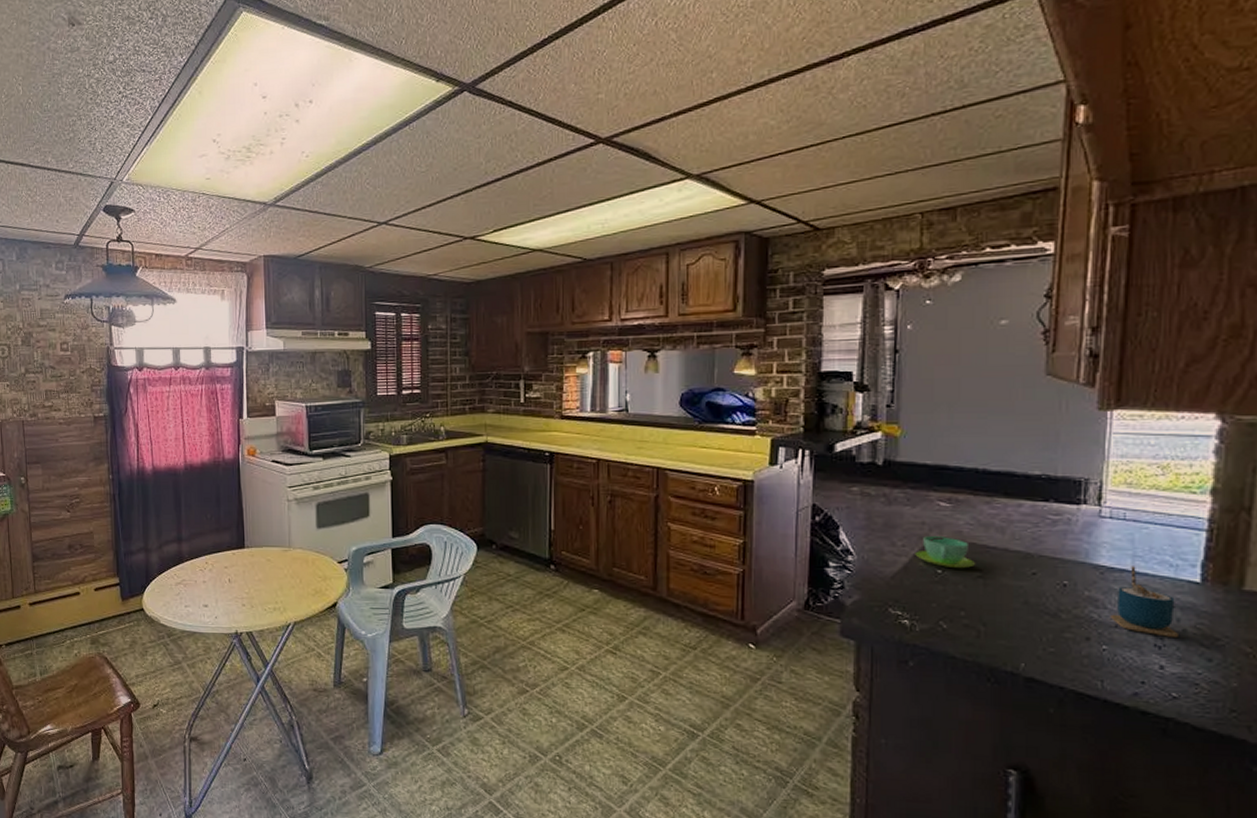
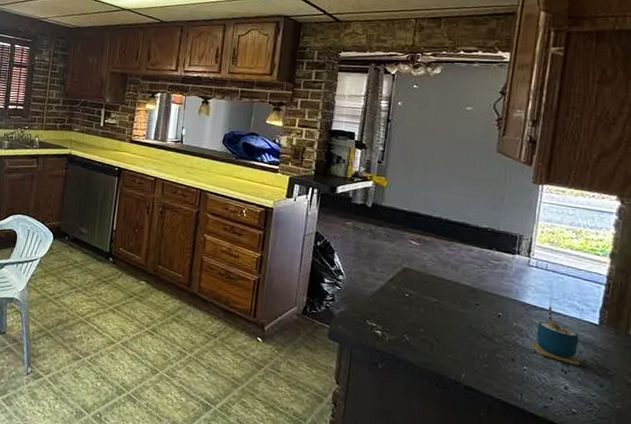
cup: present [915,536,976,569] -> none [390,266,435,295]

